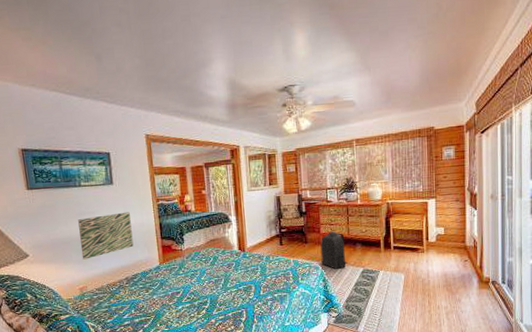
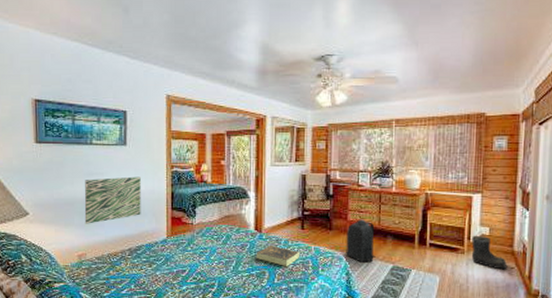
book: none [241,261,281,279] -> present [256,245,299,266]
boots: none [430,235,462,263] -> present [471,235,508,270]

